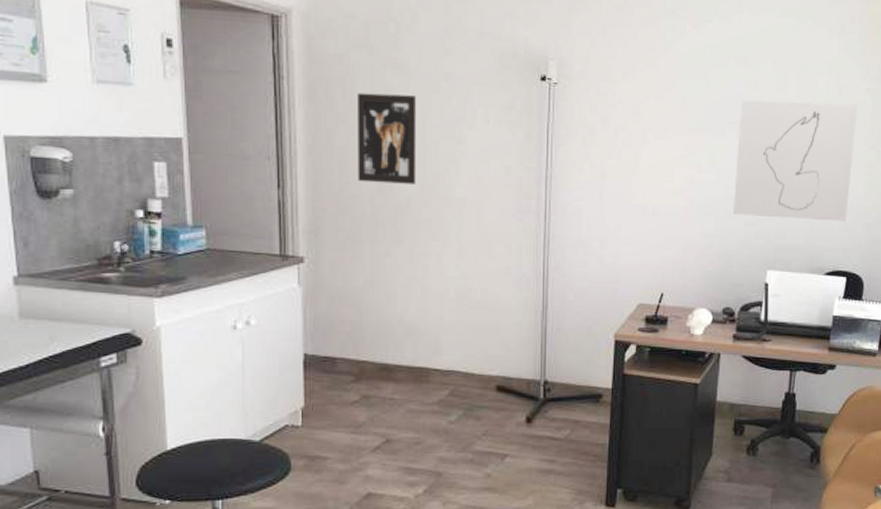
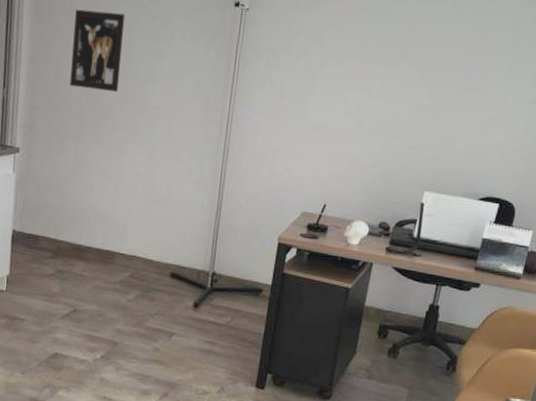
wall art: present [733,99,858,222] -> none [398,33,528,152]

